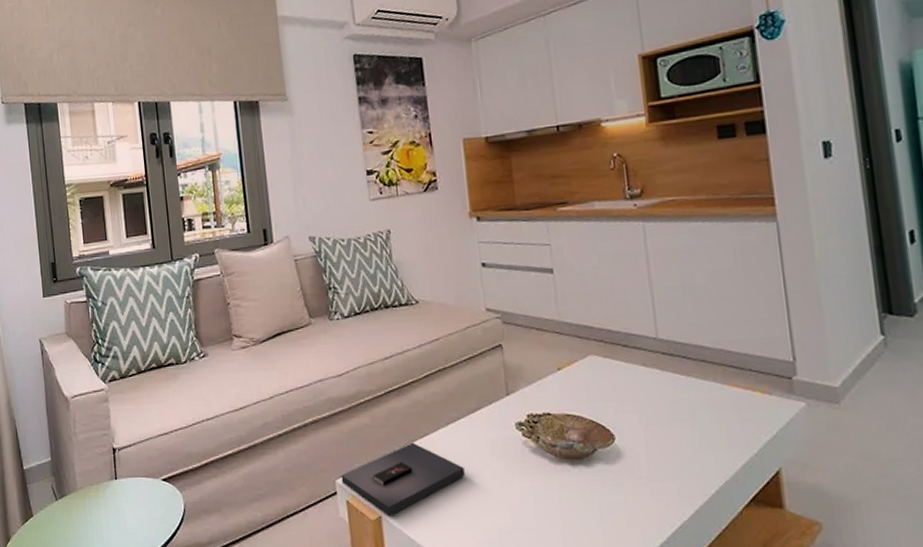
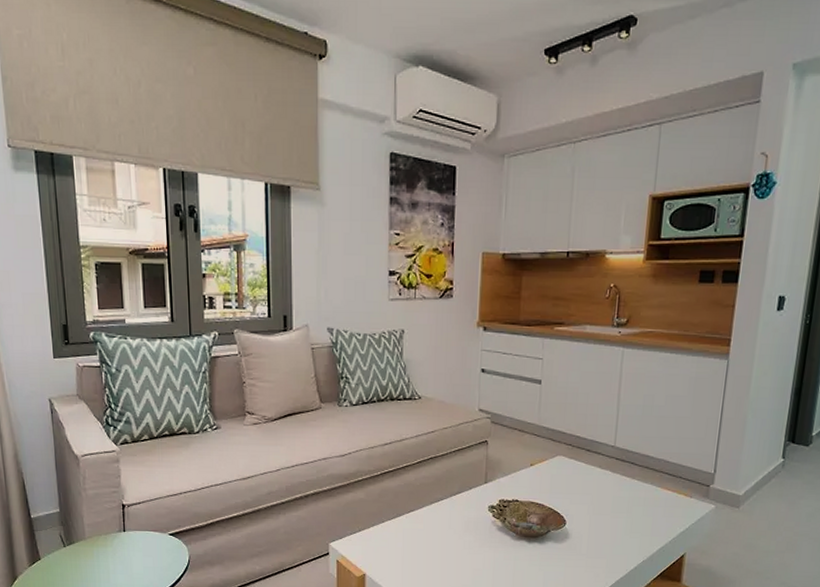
book: present [341,442,465,515] -> none [334,516,441,573]

